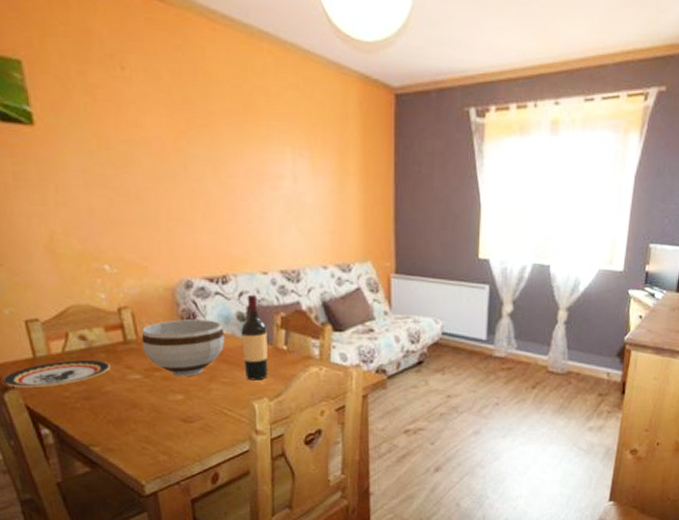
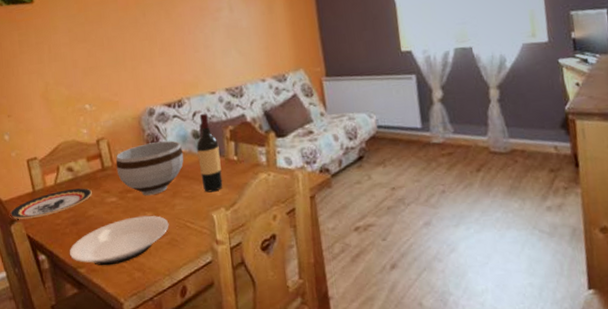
plate: none [80,397,203,446] -> present [69,215,169,266]

